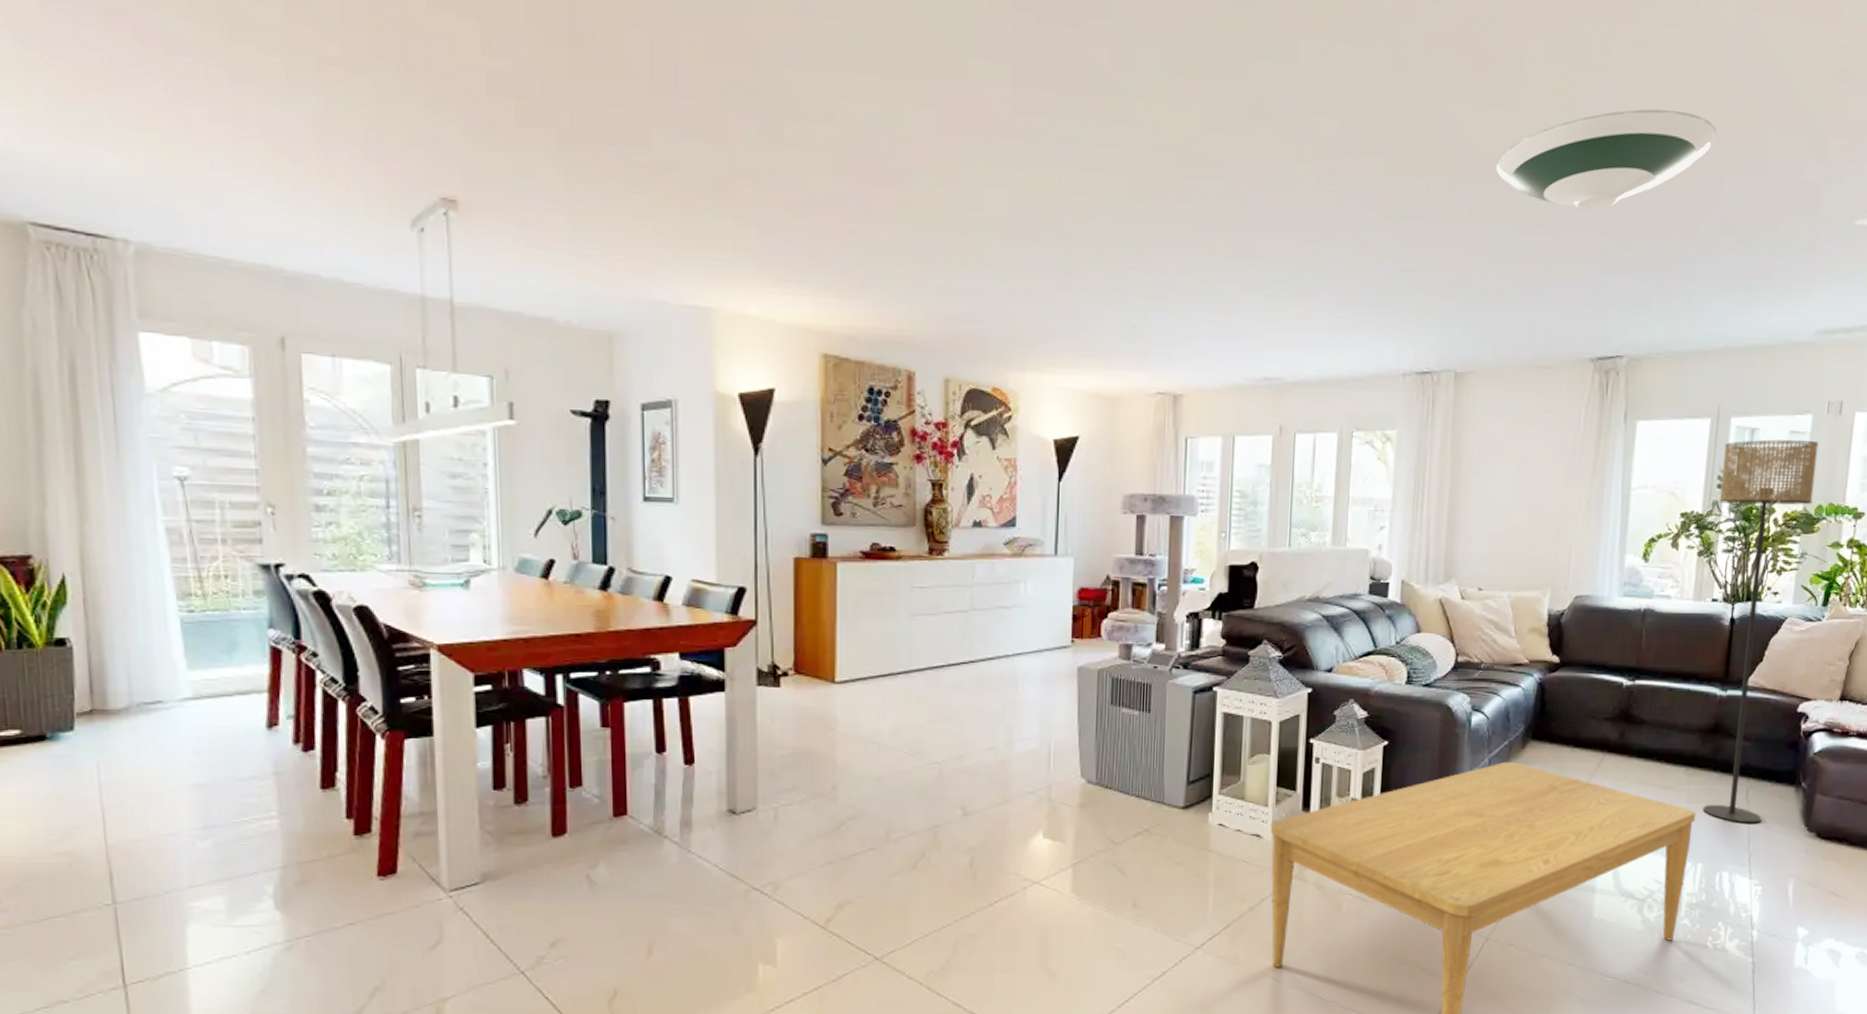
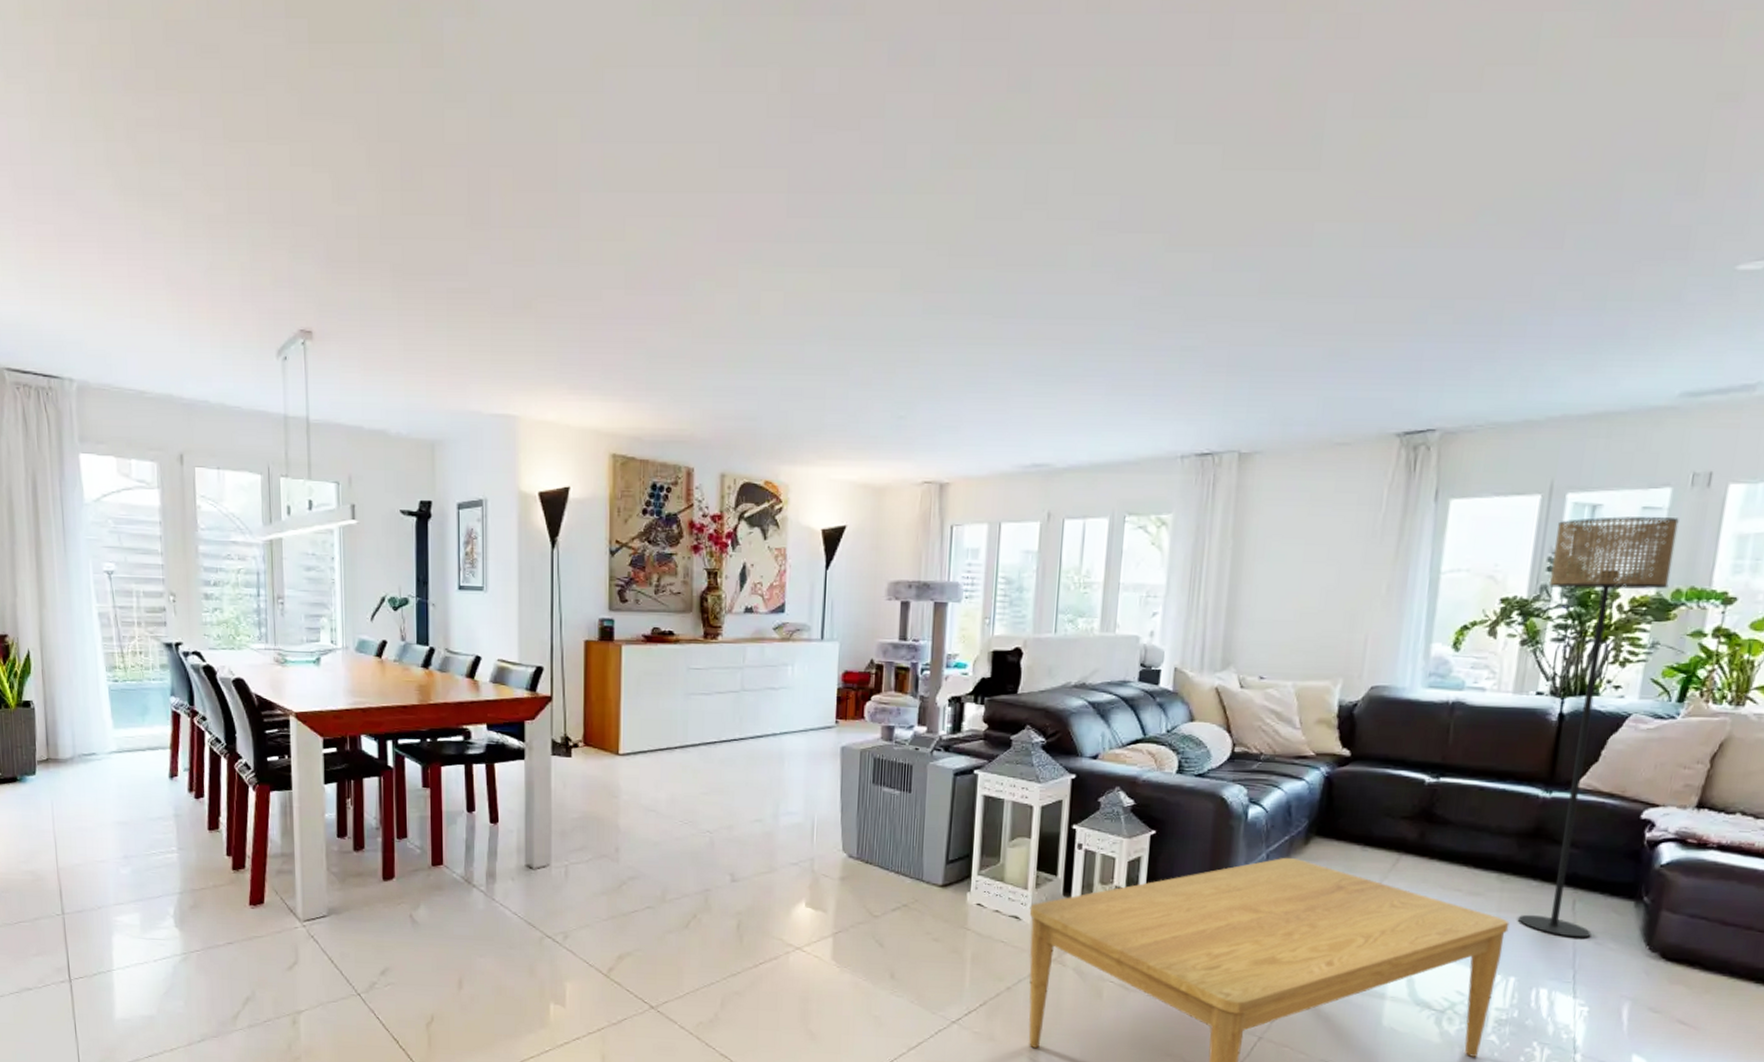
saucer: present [1496,109,1718,211] -> none [1291,158,1560,274]

